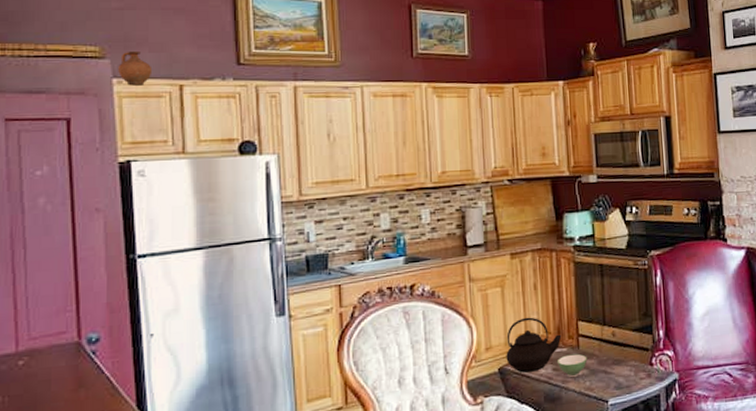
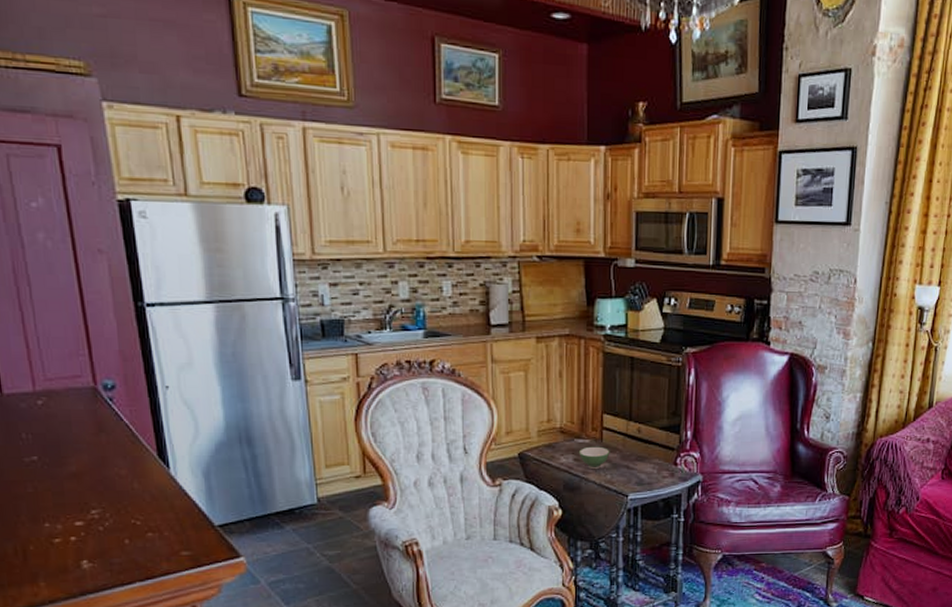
ceramic jug: present [118,50,153,86] -> none [107,69,146,113]
teapot: present [506,317,562,373] -> none [527,405,585,460]

